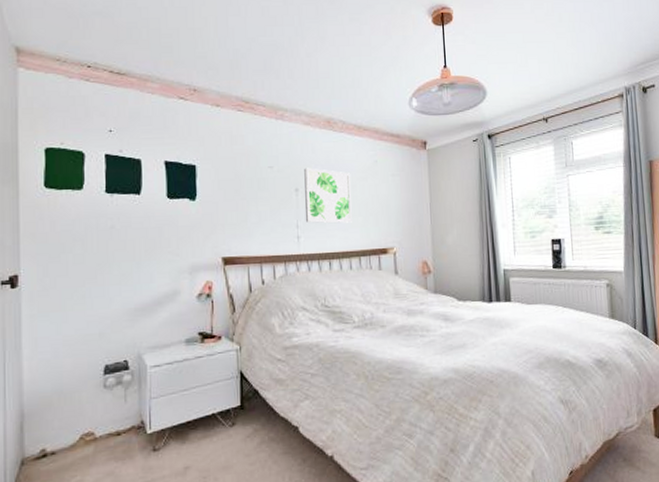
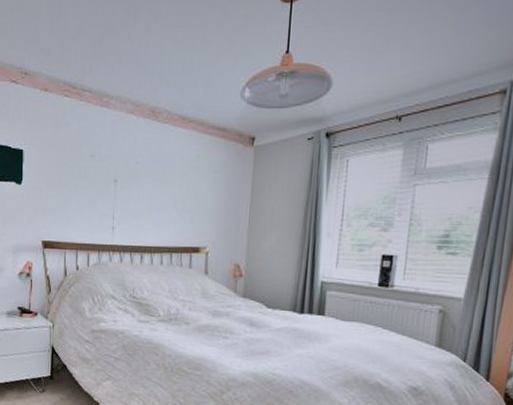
wall art: present [304,167,352,223] -> none [121,158,171,218]

